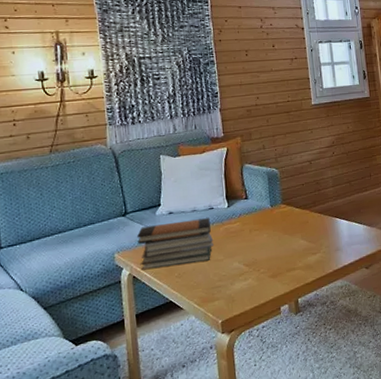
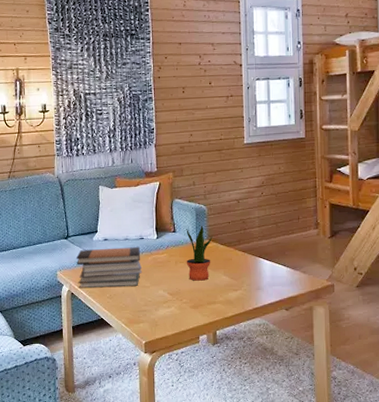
potted plant: none [259,189,288,249] -> present [186,225,213,281]

